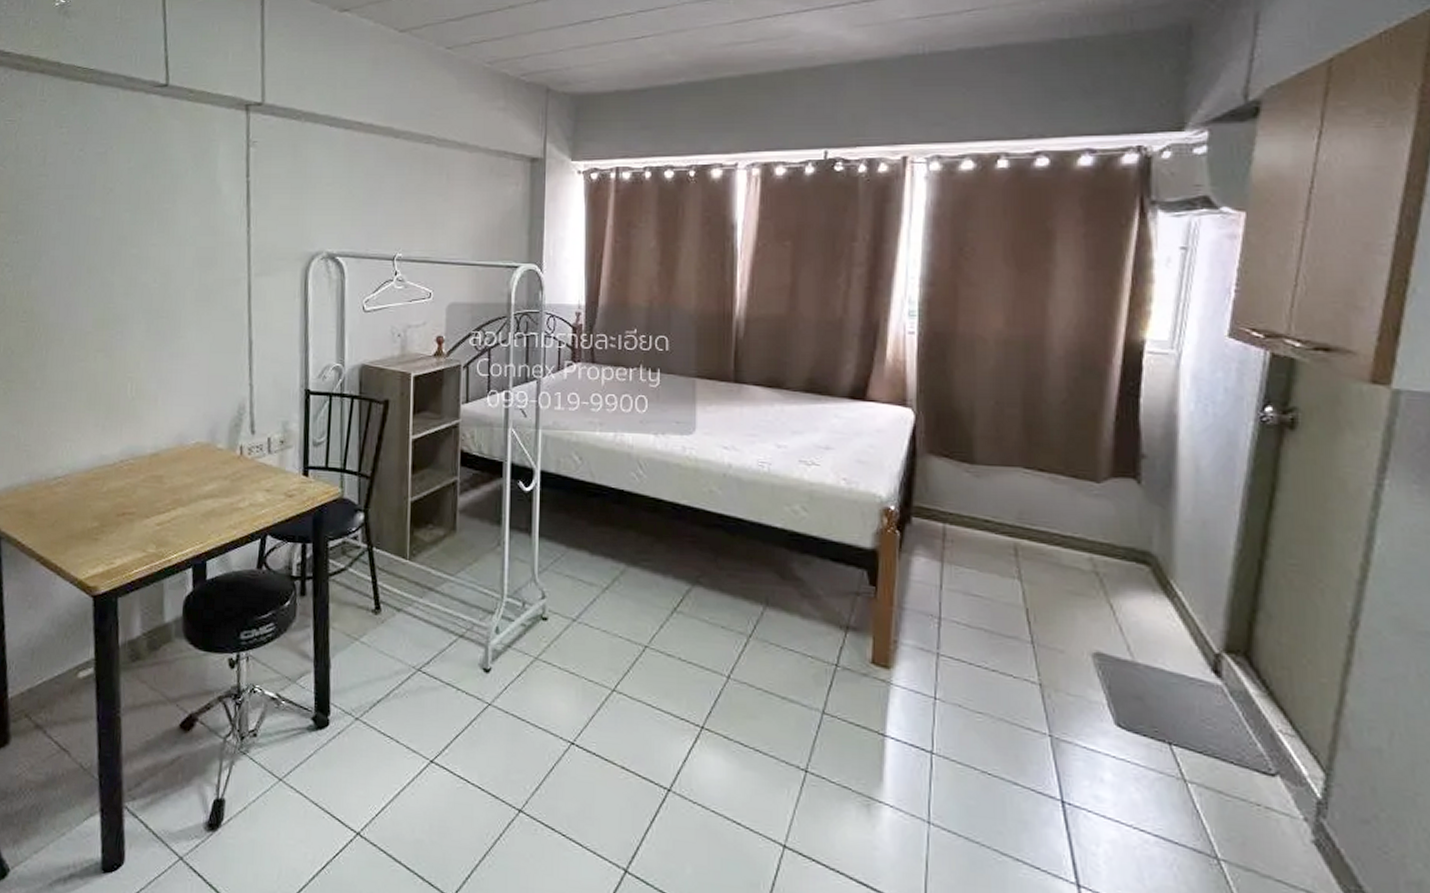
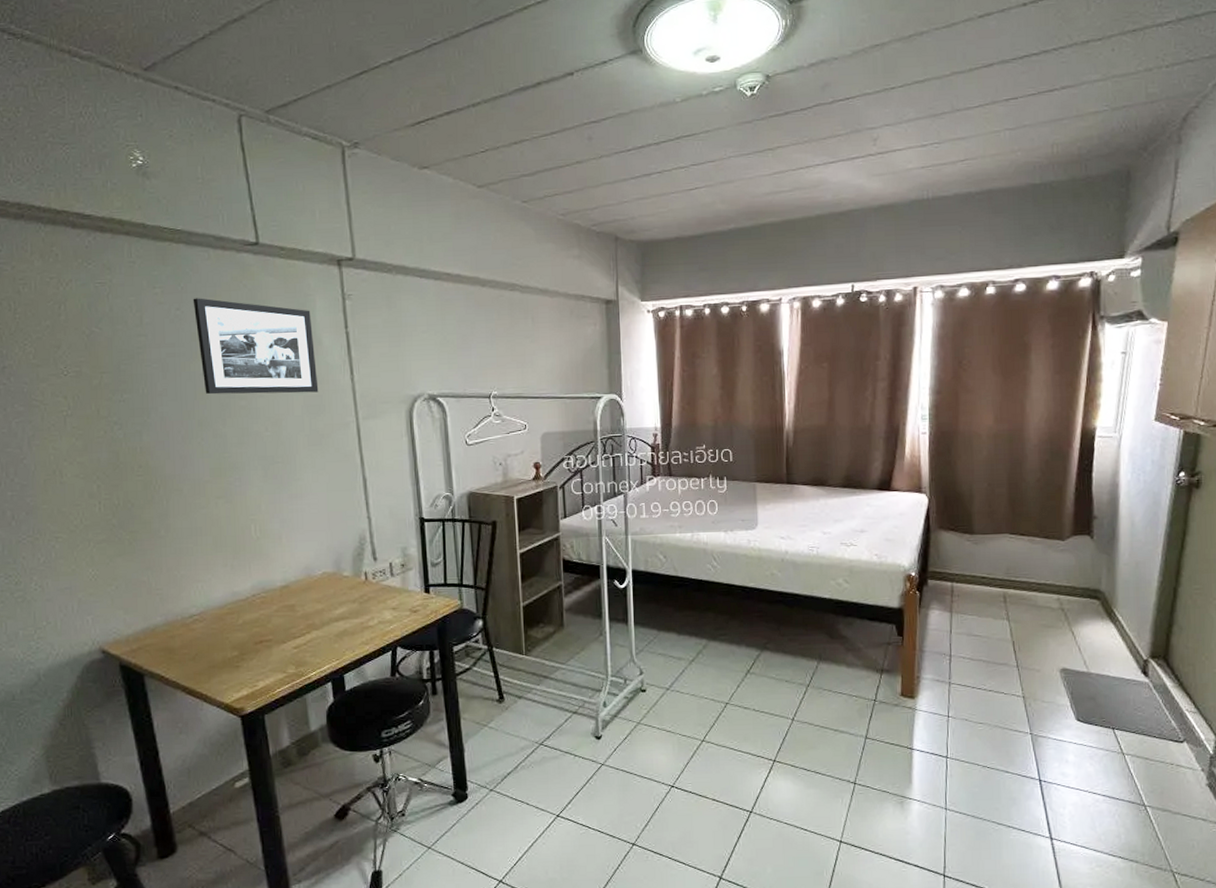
picture frame: none [96,139,213,244] -> present [193,298,319,395]

